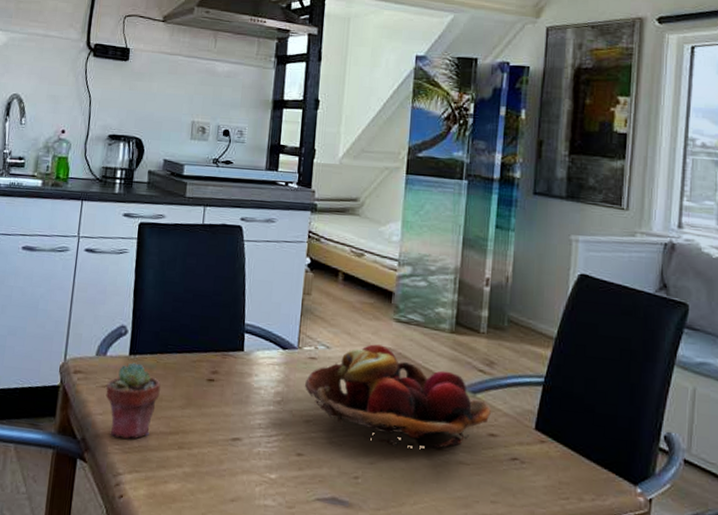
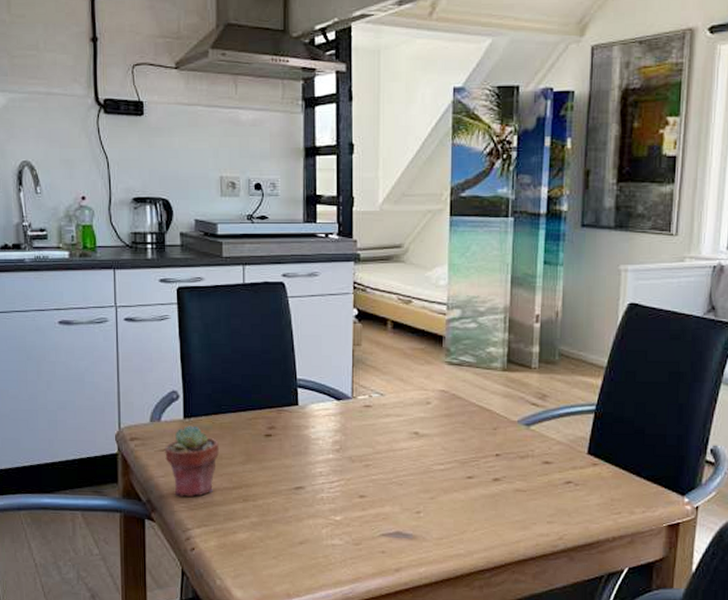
fruit basket: present [305,344,491,449] -> none [362,388,545,481]

